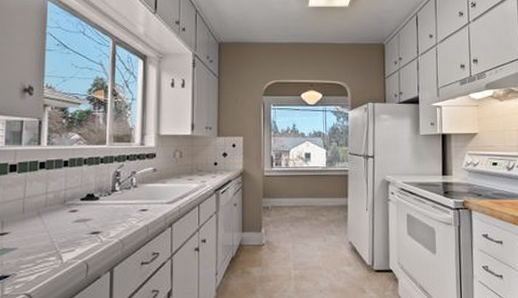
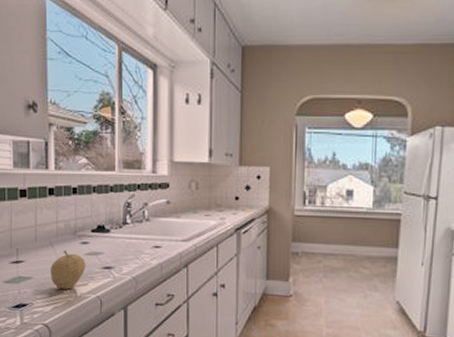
fruit: none [37,219,74,257] -> present [51,250,86,290]

